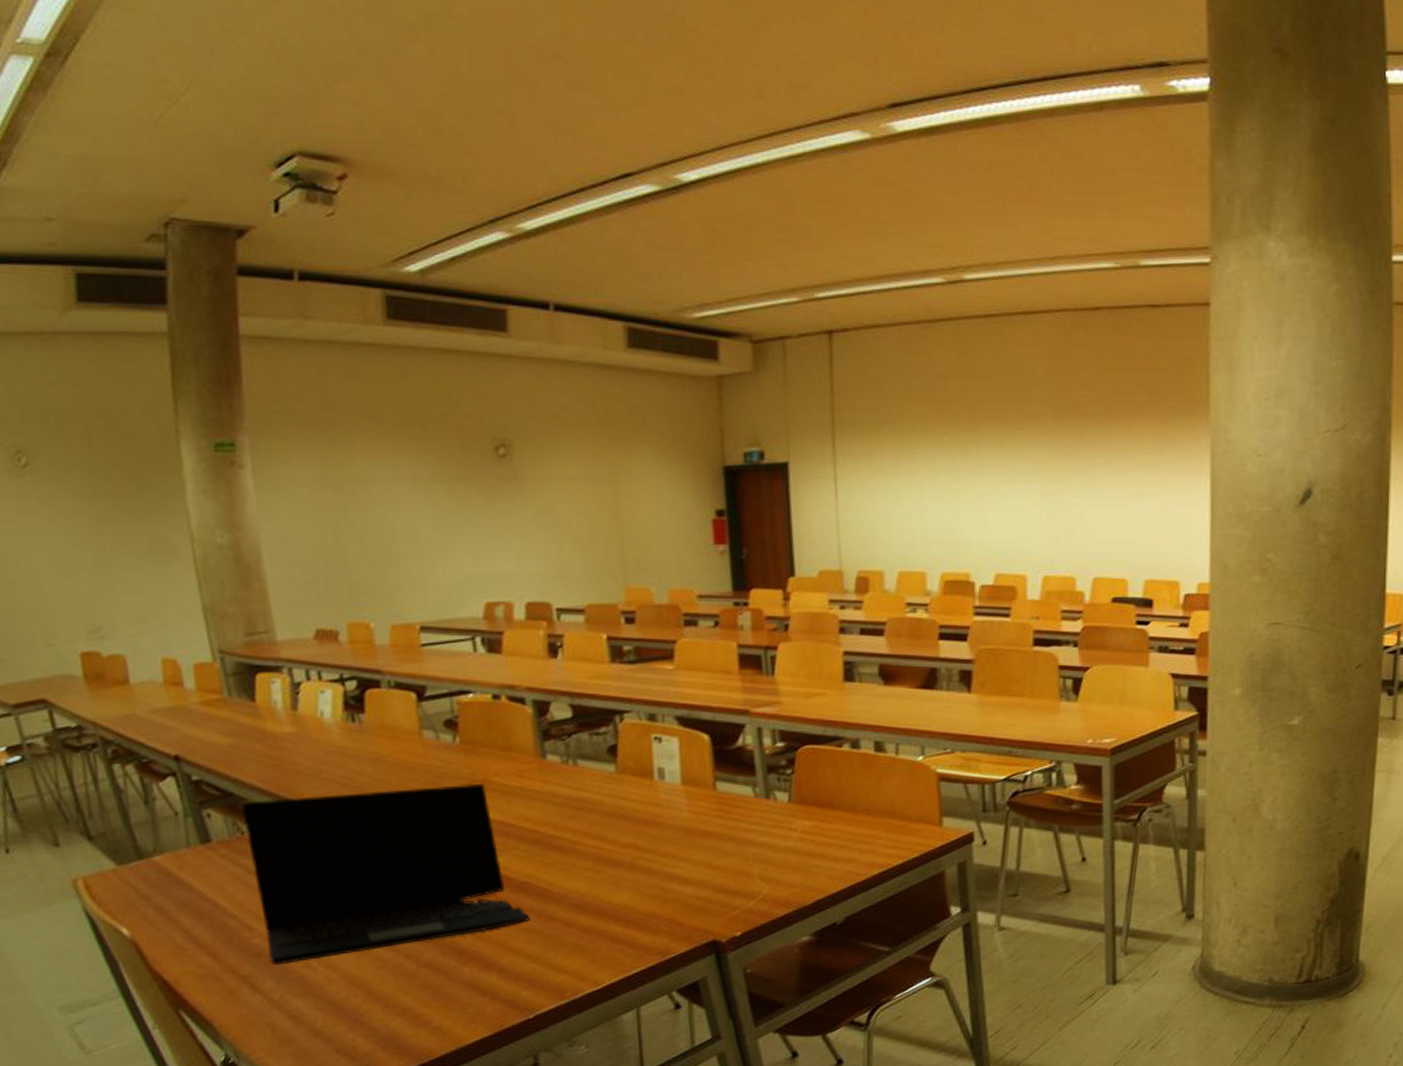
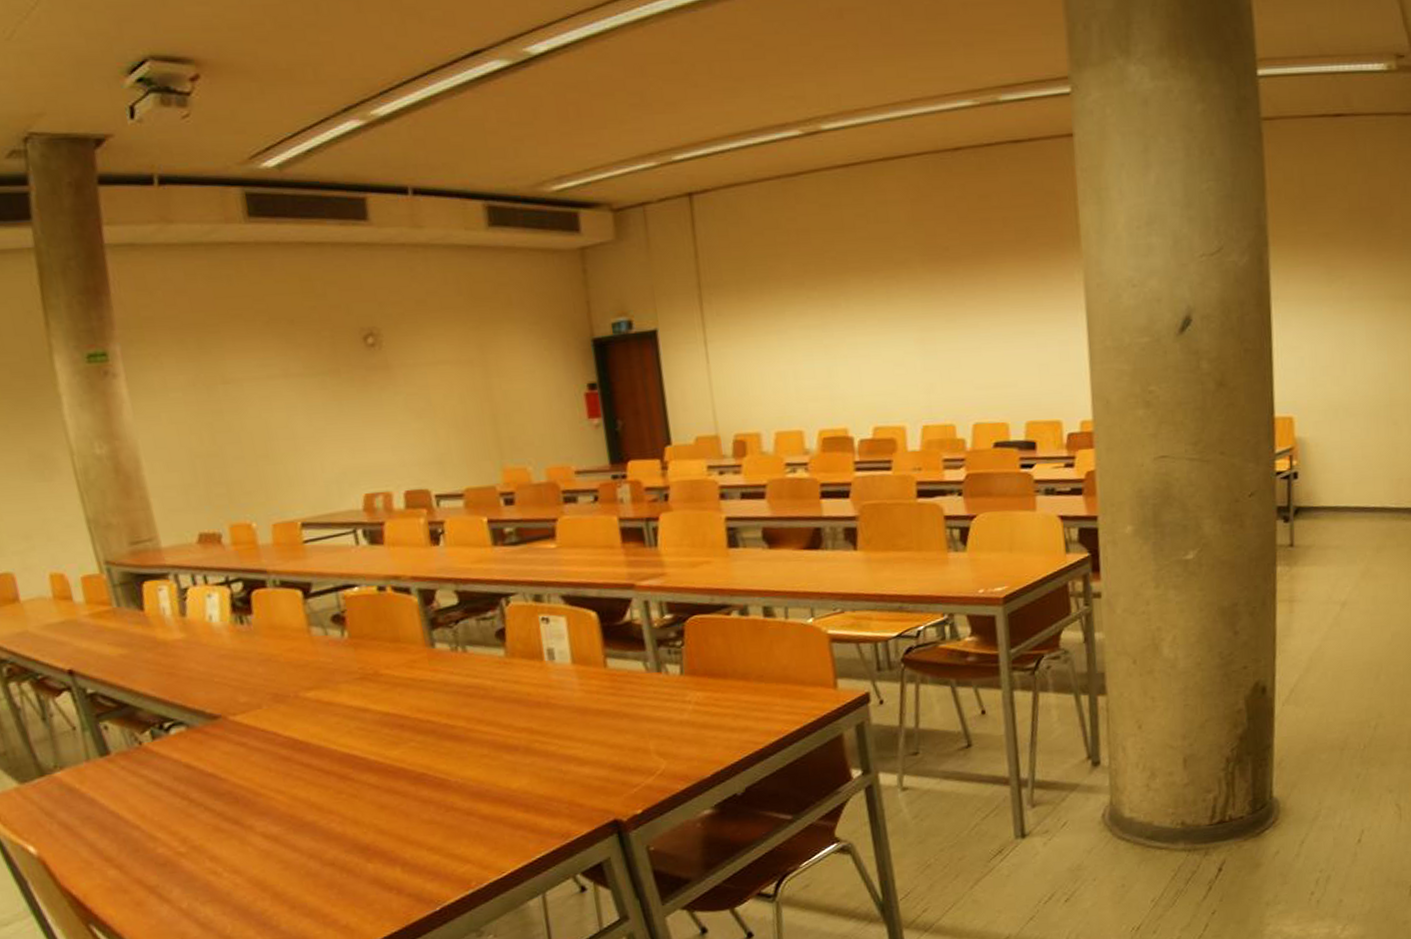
laptop: present [240,783,531,965] -> none [136,676,431,874]

